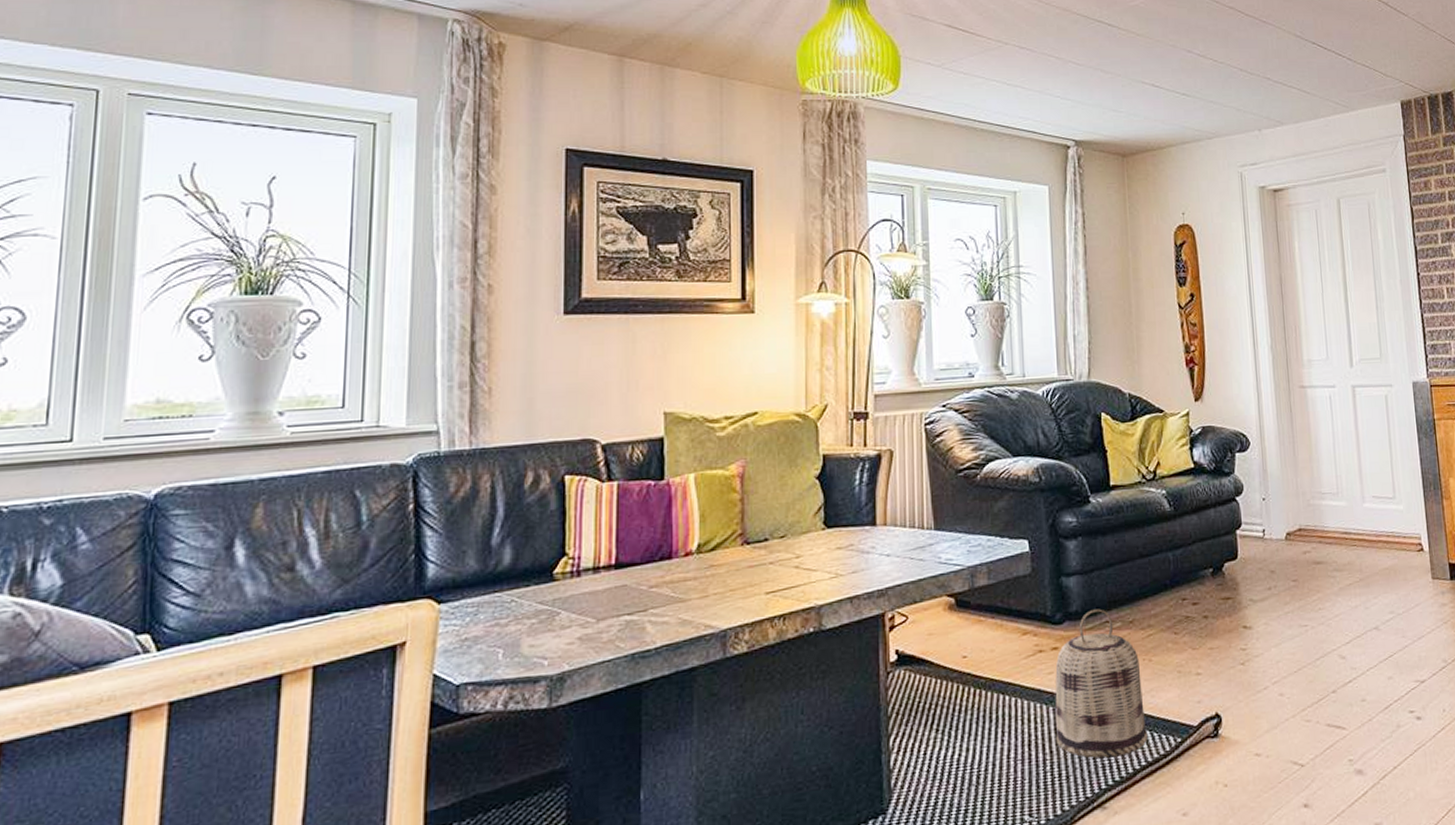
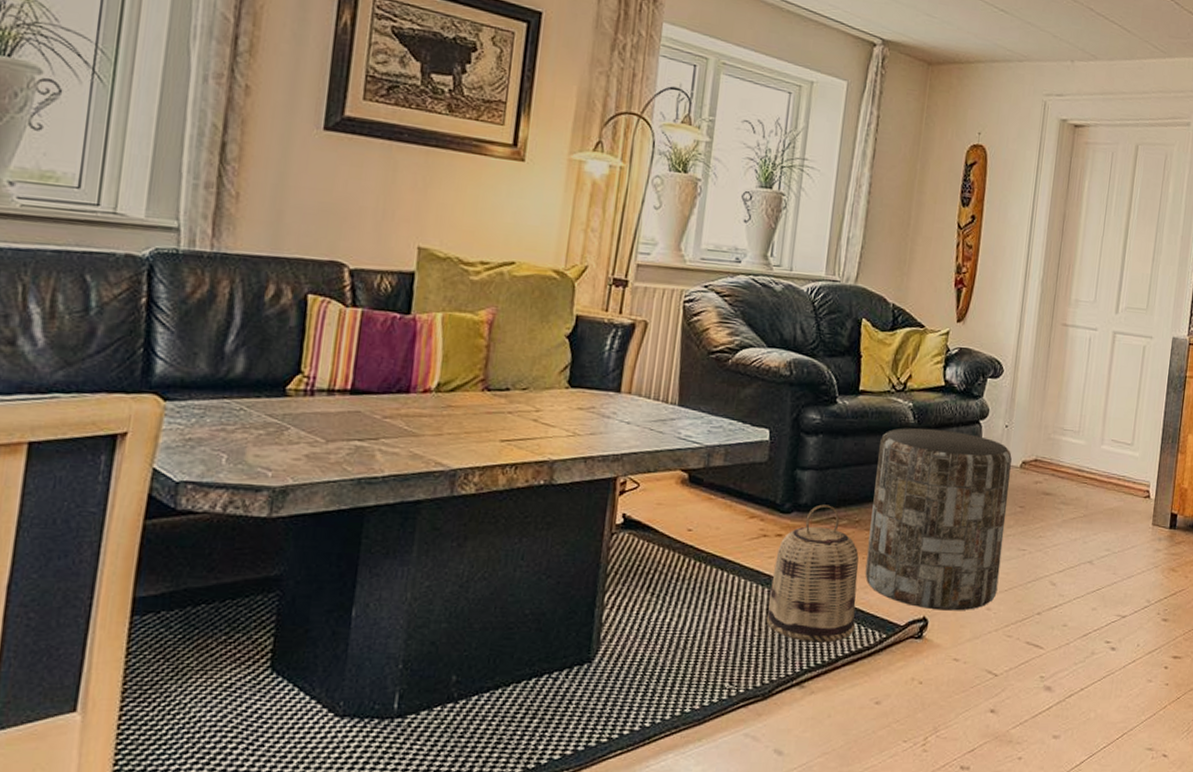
side table: none [1140,512,1287,704] -> present [865,427,1012,611]

